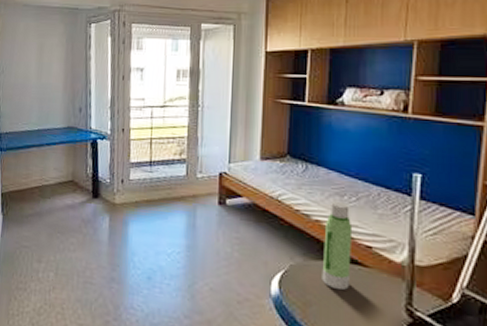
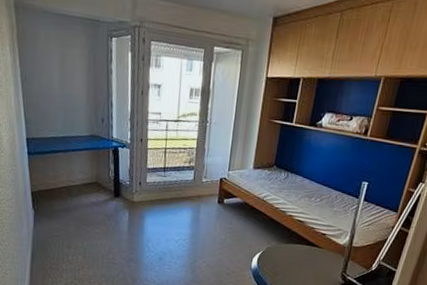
water bottle: present [322,202,353,290] -> none [288,202,315,264]

